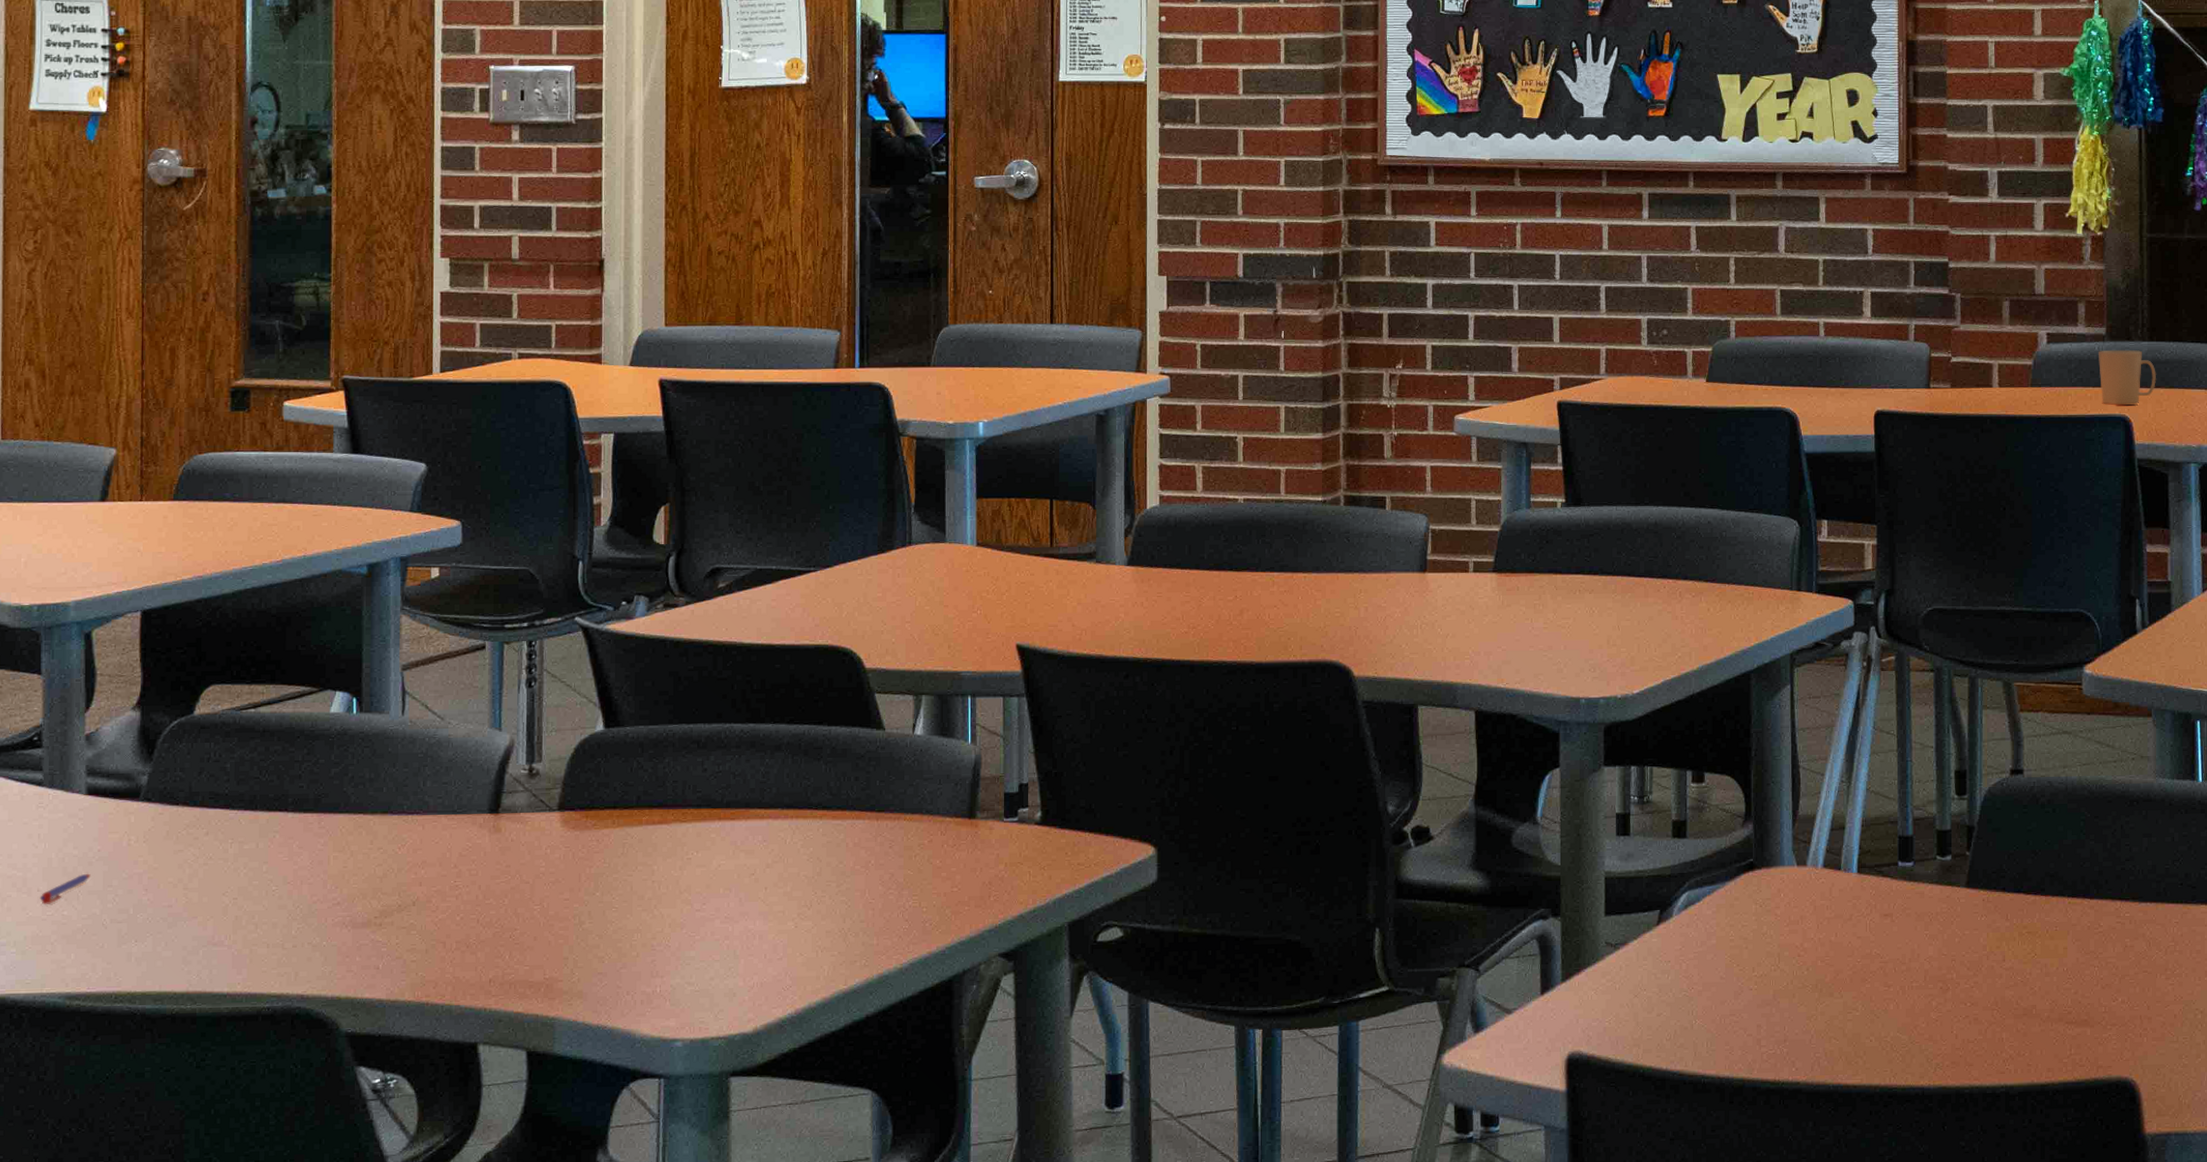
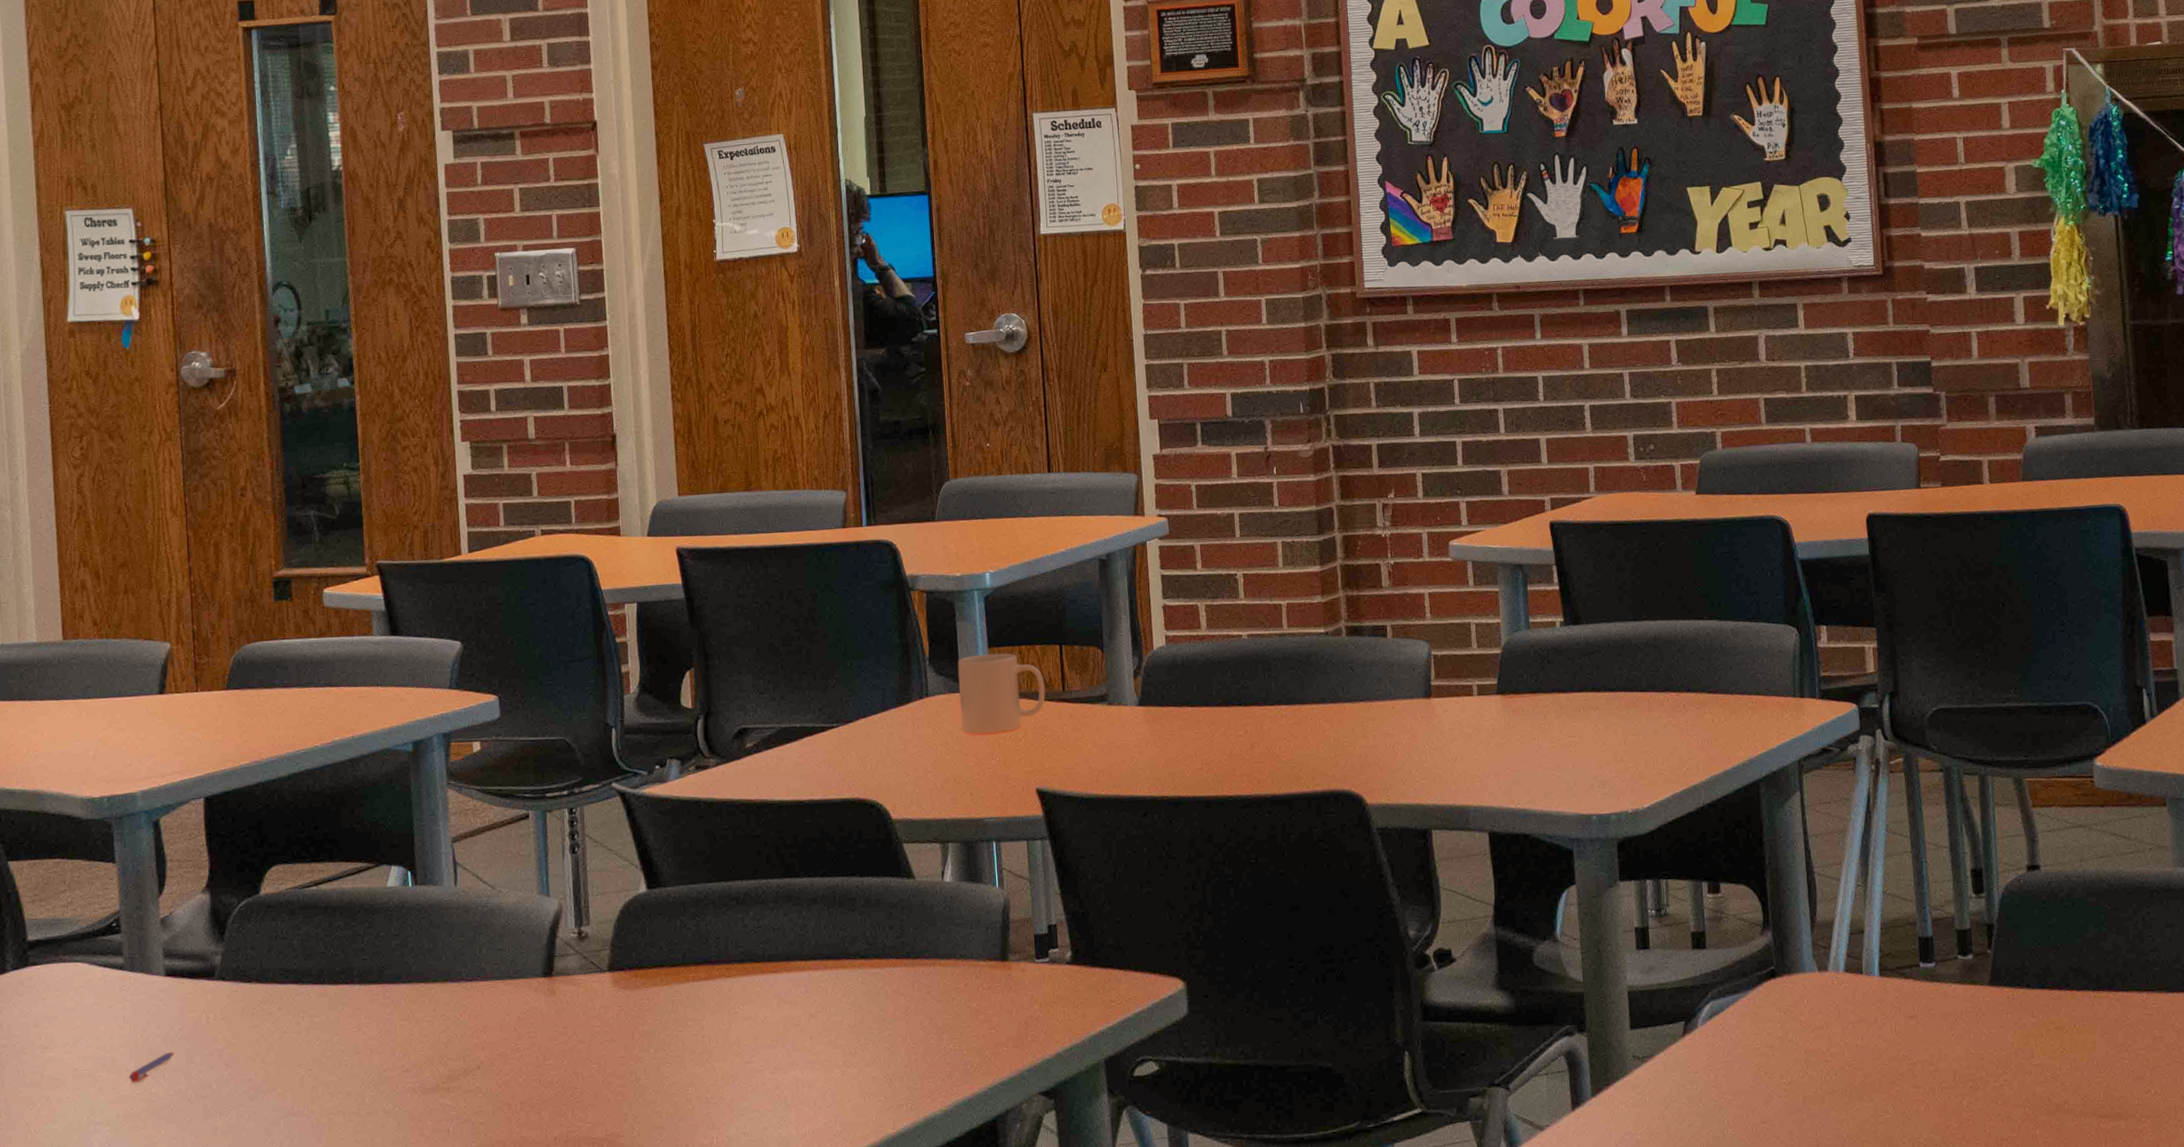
mug: none [943,504,1032,586] -> present [957,653,1045,735]
mug: present [2099,349,2156,405] -> none [2088,438,2149,495]

